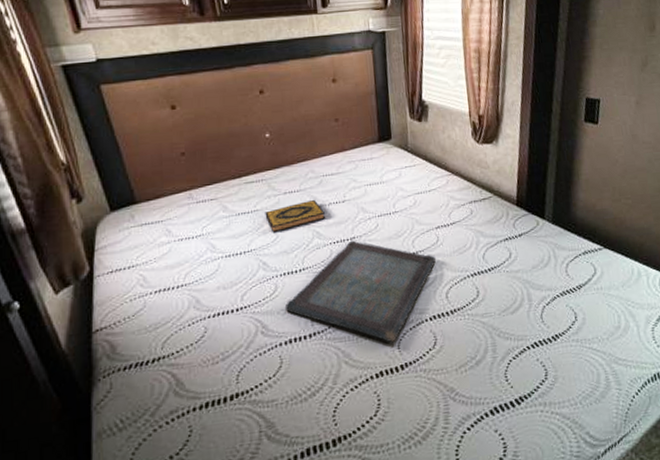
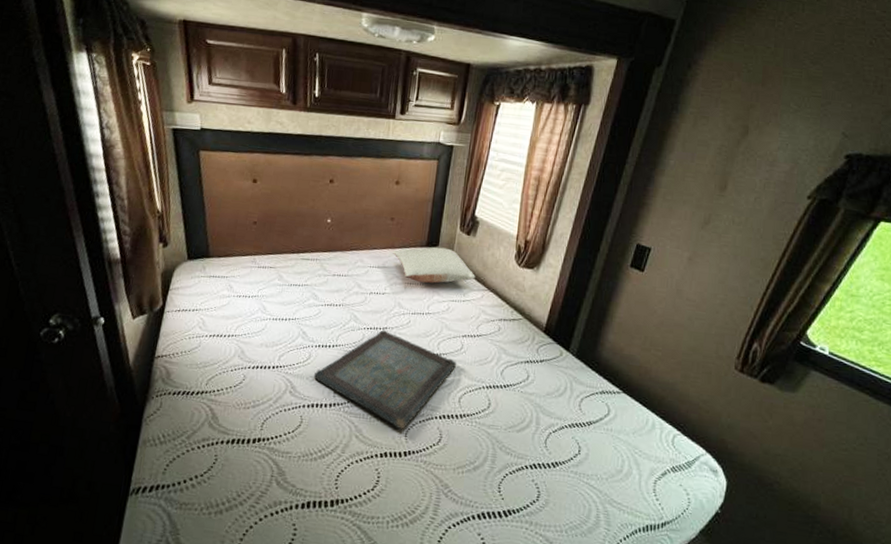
hardback book: present [265,199,326,233] -> none [313,285,365,308]
pillow: none [344,139,436,181] -> present [392,247,475,283]

